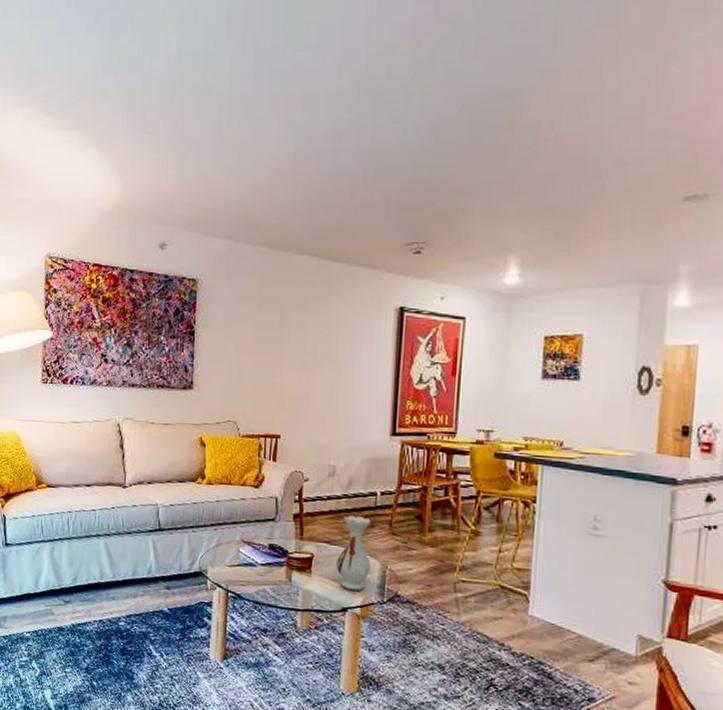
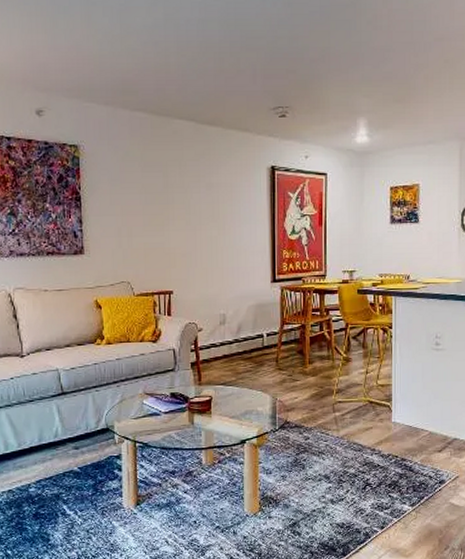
vase: present [336,514,372,592] -> none [233,356,264,425]

